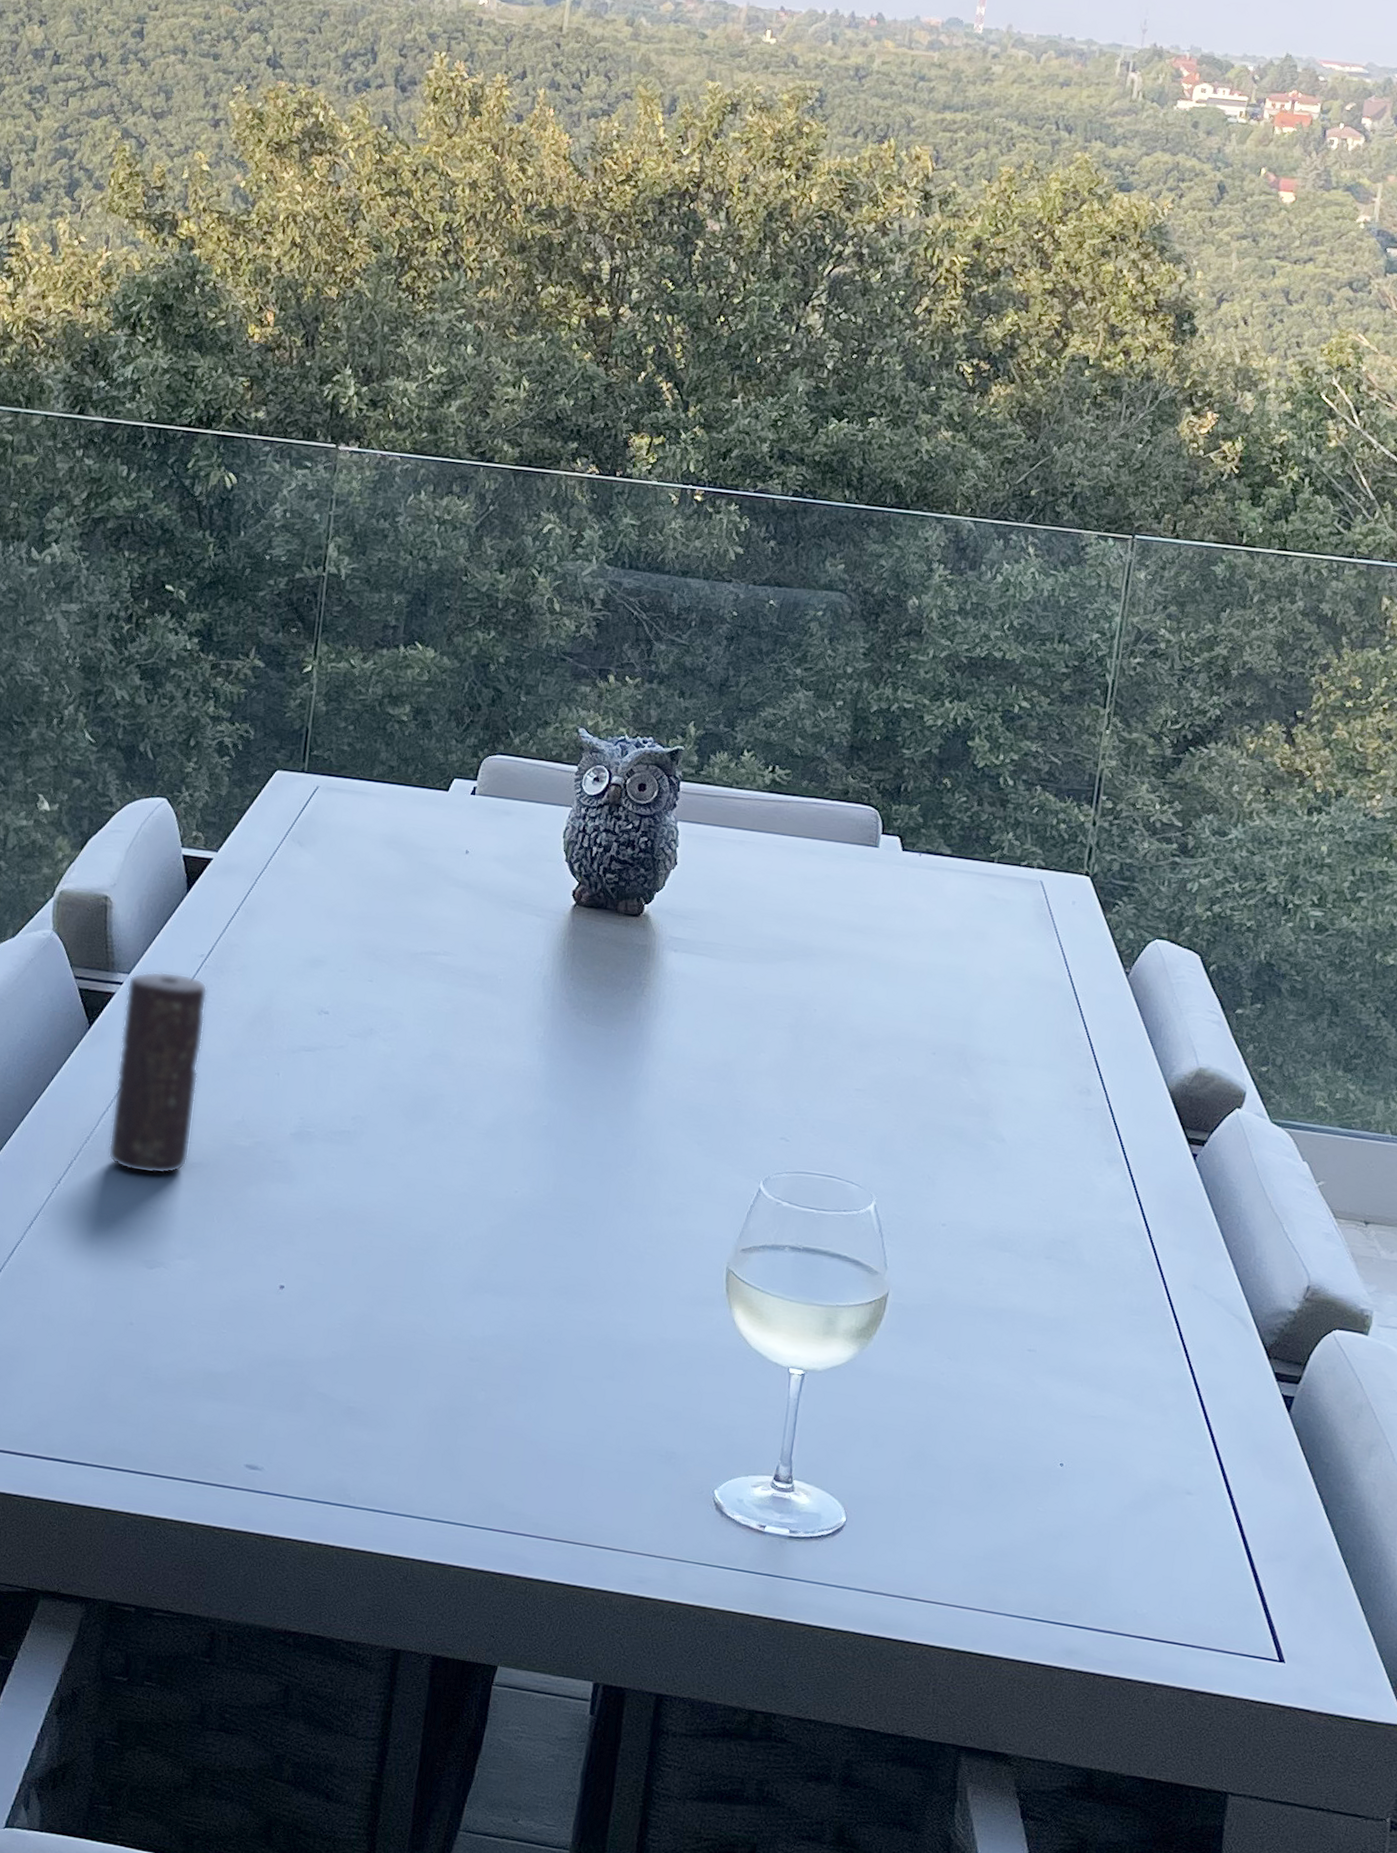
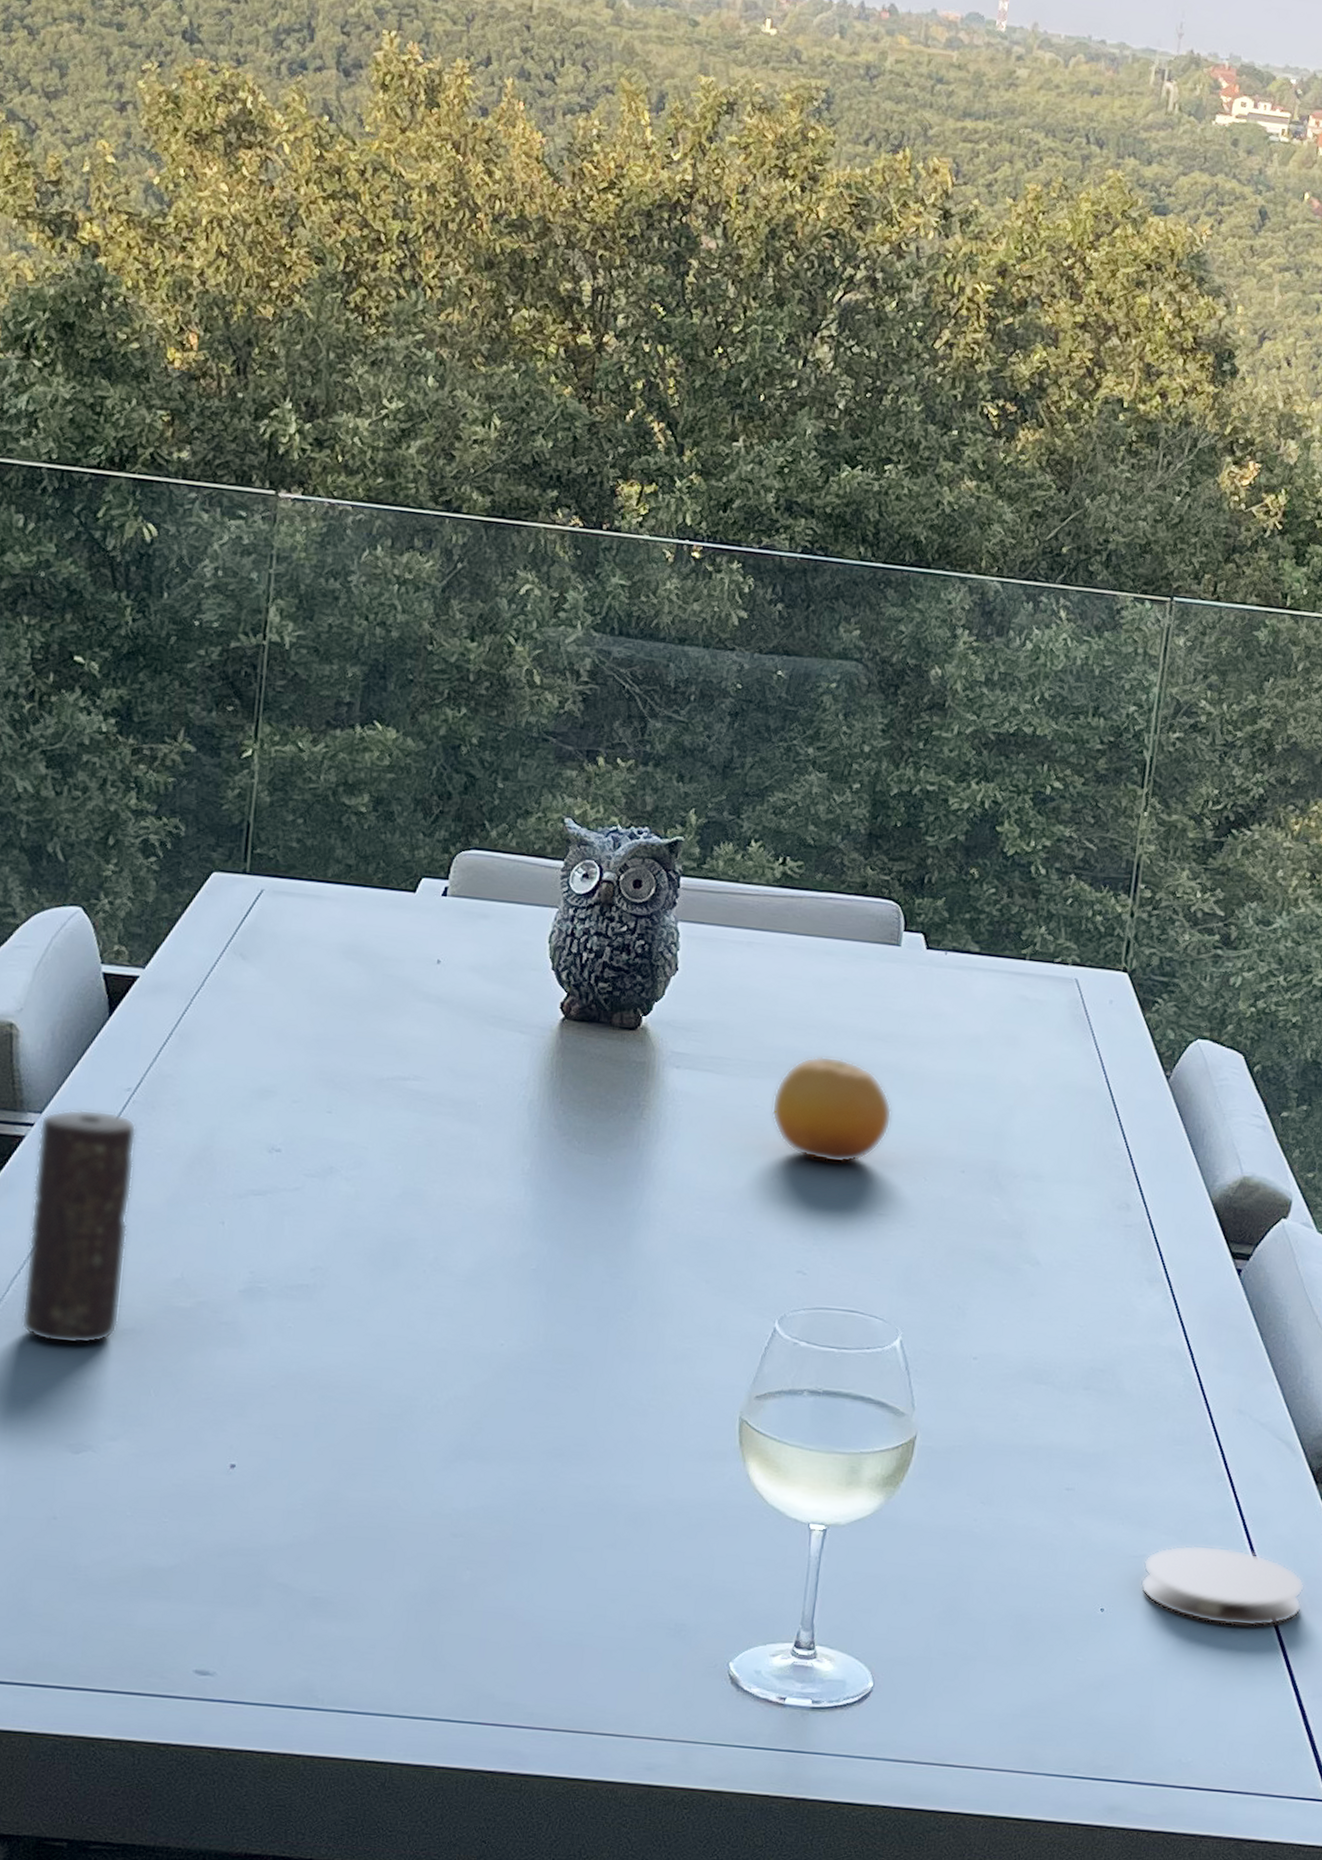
fruit: none [759,944,870,1042] -> present [771,1056,893,1164]
coaster: none [1098,1409,1258,1491] -> present [1140,1544,1306,1627]

